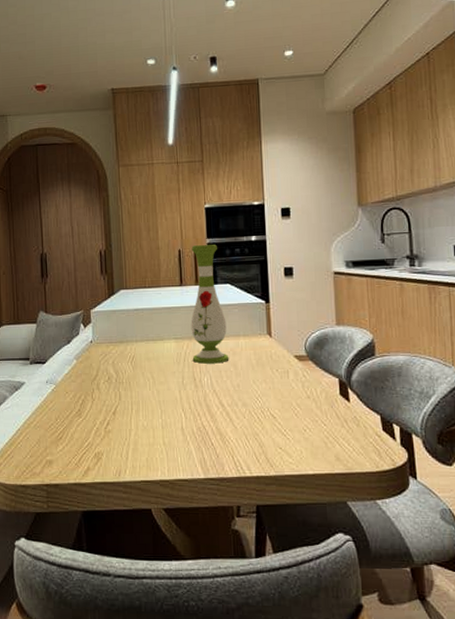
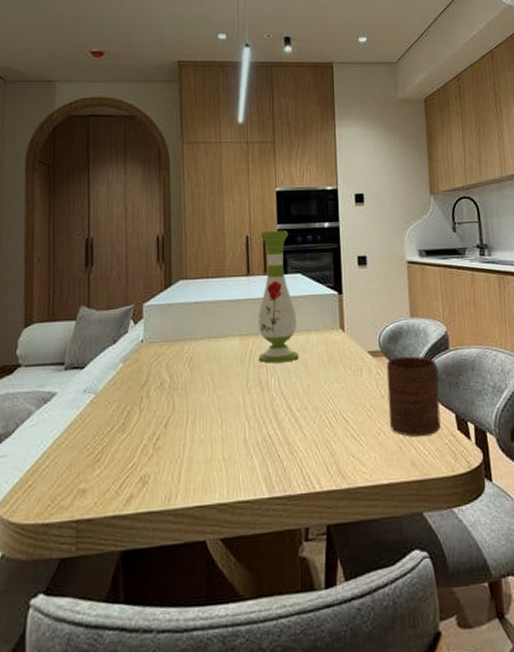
cup: none [312,361,366,435] -> present [386,356,441,437]

